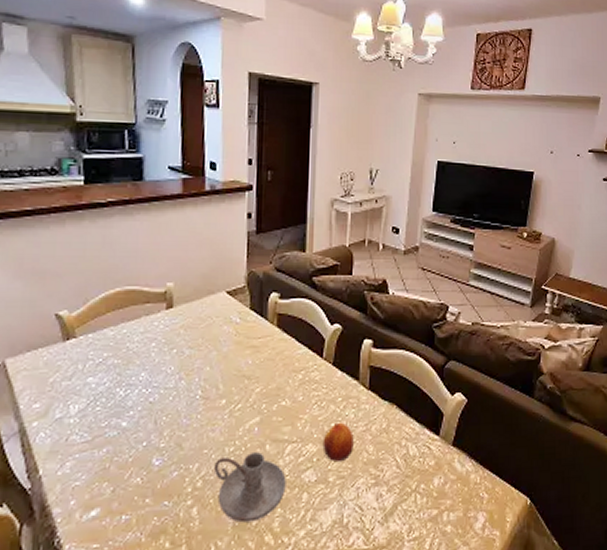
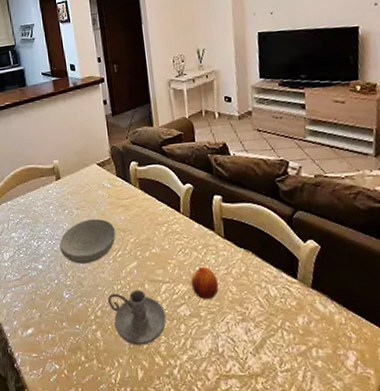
bowl: none [157,361,239,420] -> present [59,218,116,264]

